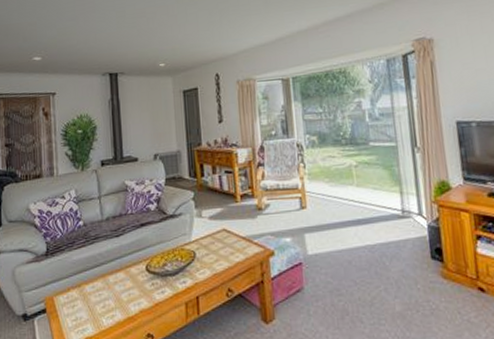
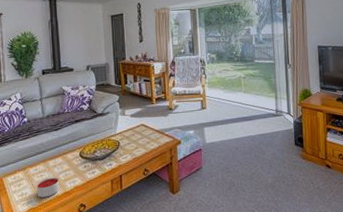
candle: none [93,297,122,324] -> present [36,177,60,198]

